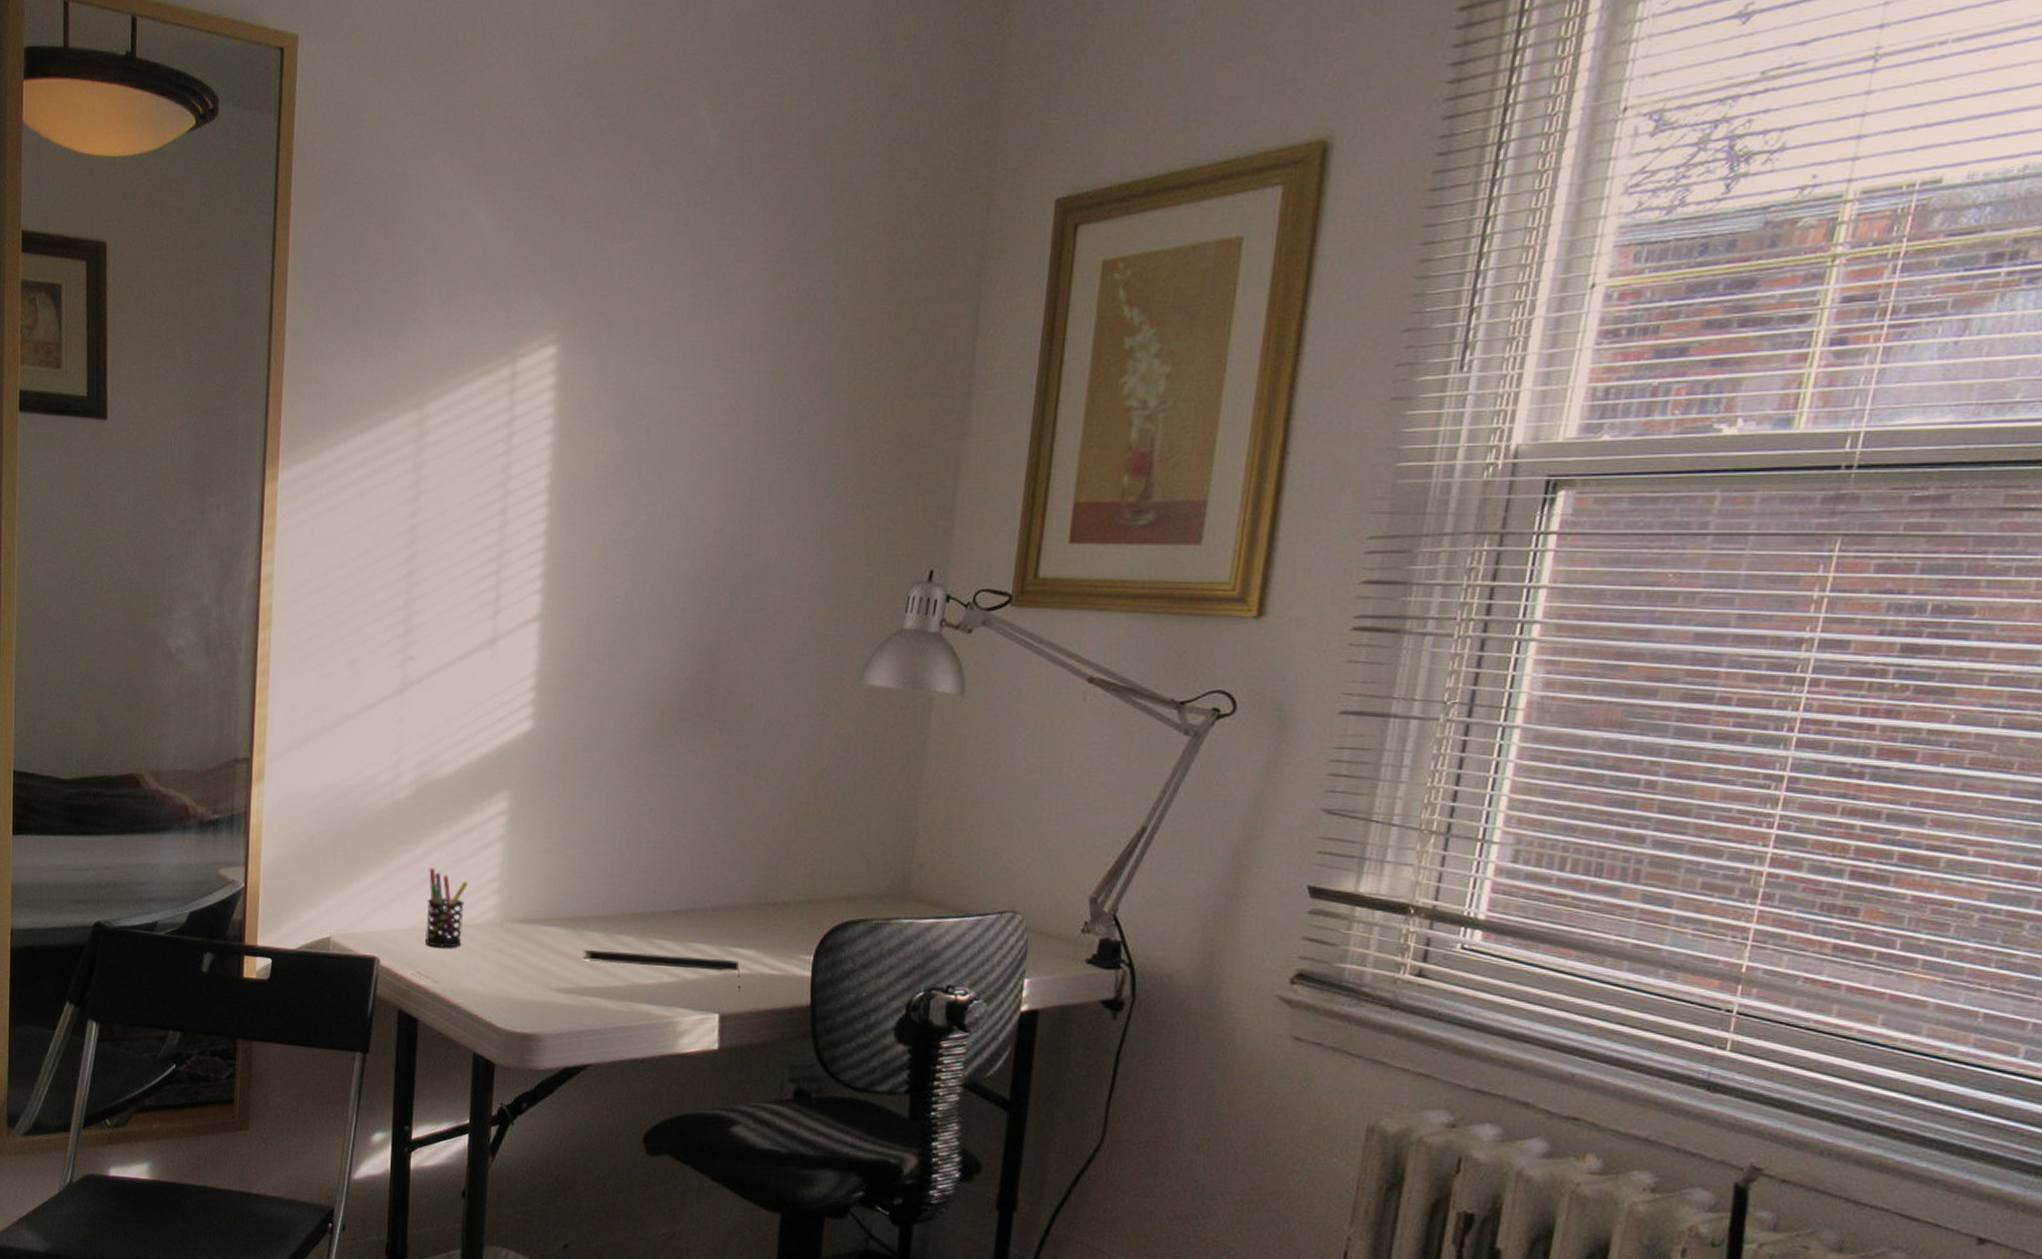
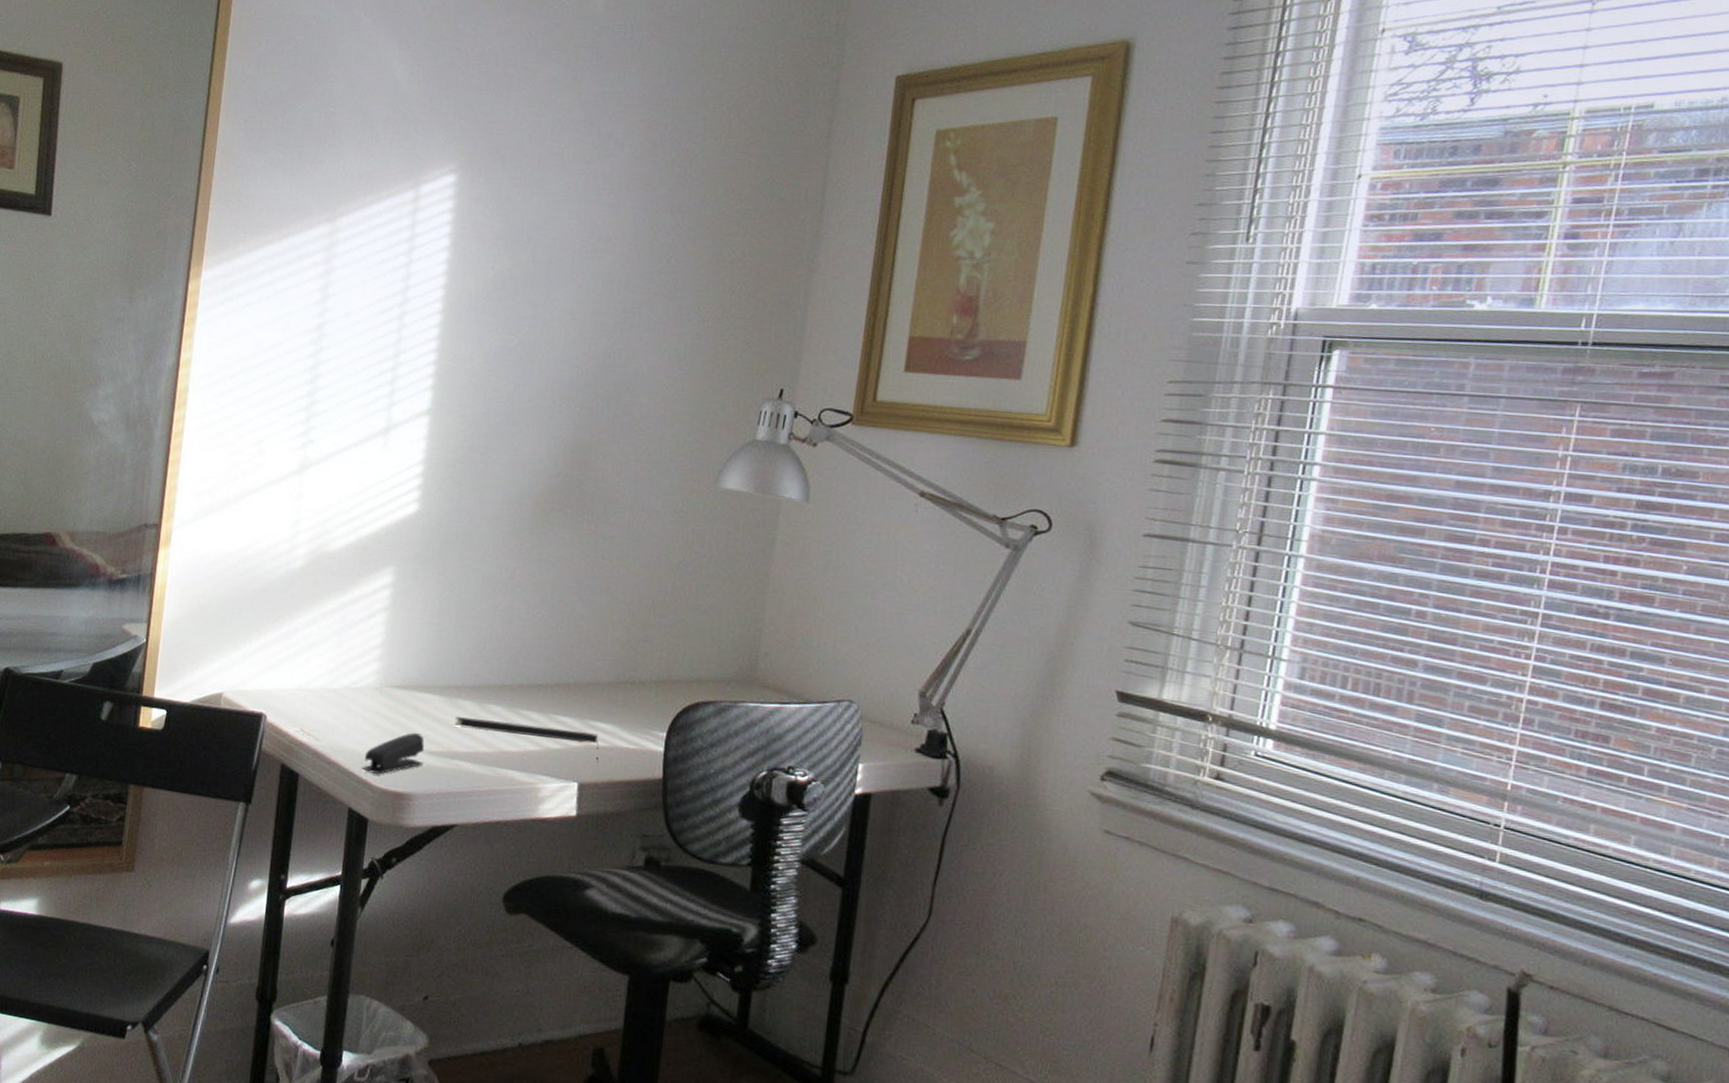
pen holder: present [424,868,469,948] -> none [309,633,353,709]
stapler: none [485,970,552,1016] -> present [362,733,425,775]

